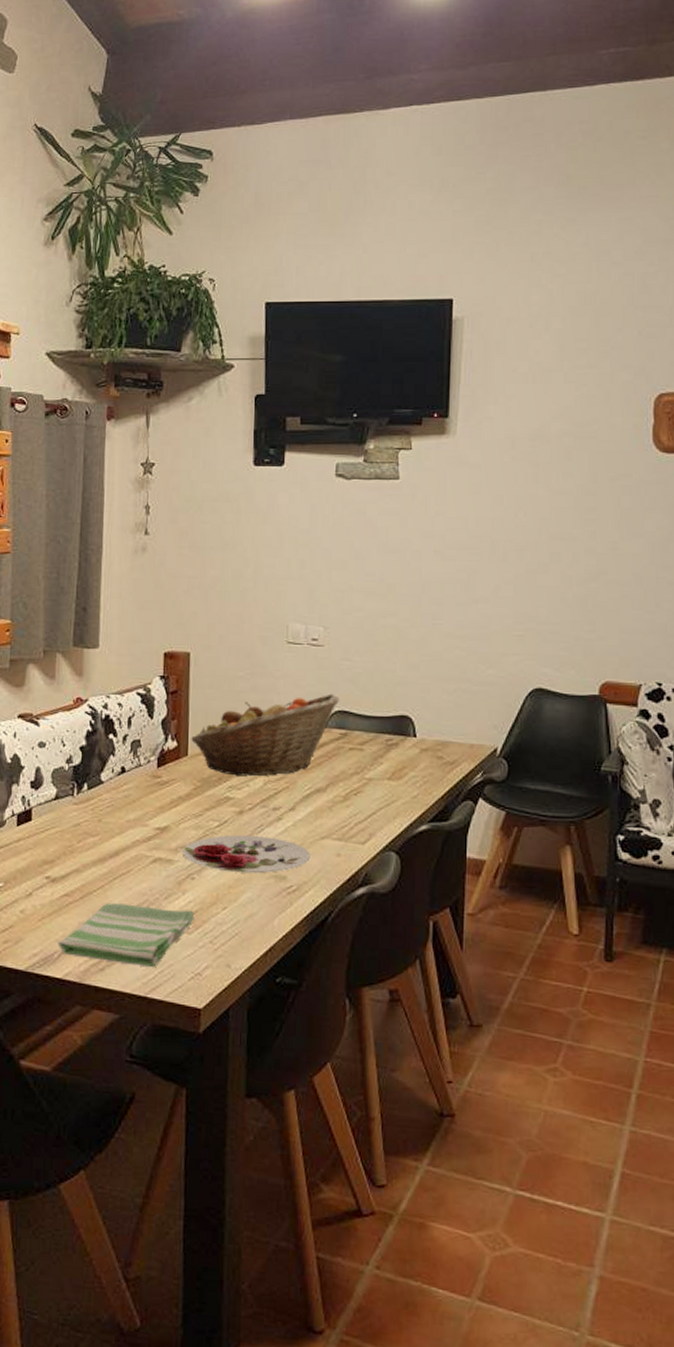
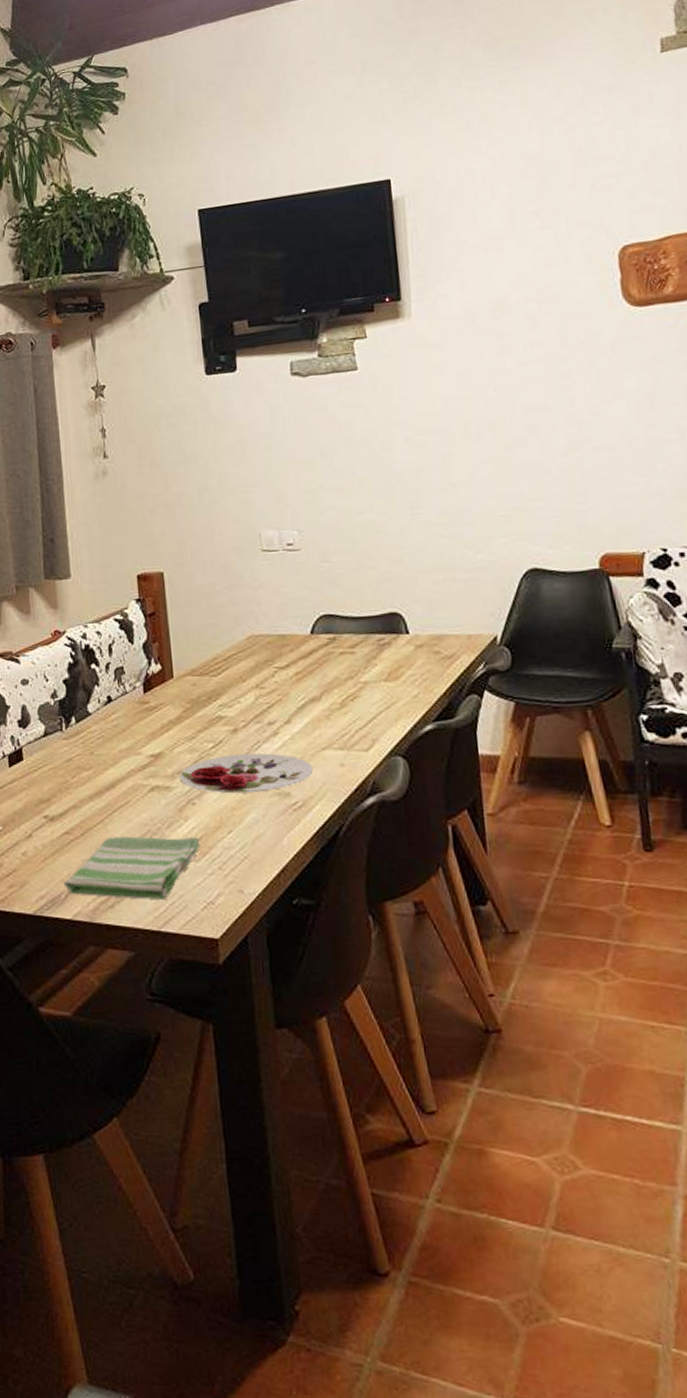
fruit basket: present [191,693,340,777] -> none [175,598,324,694]

